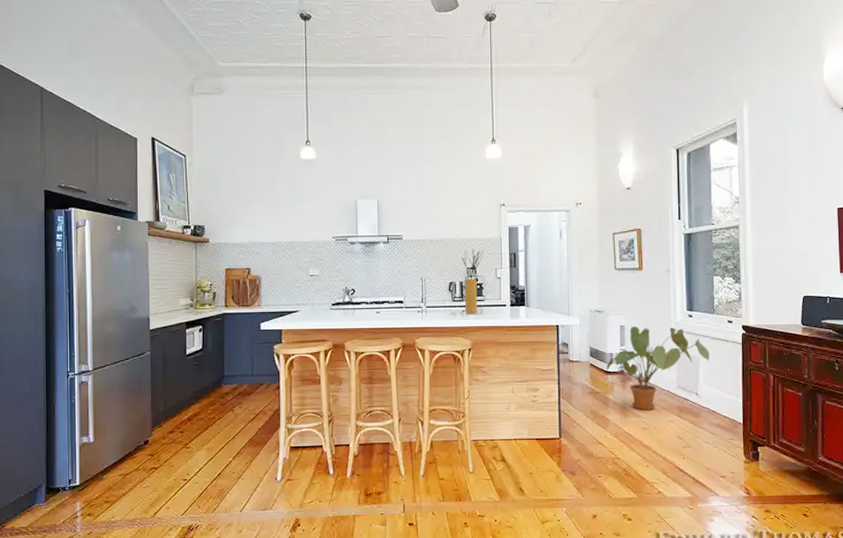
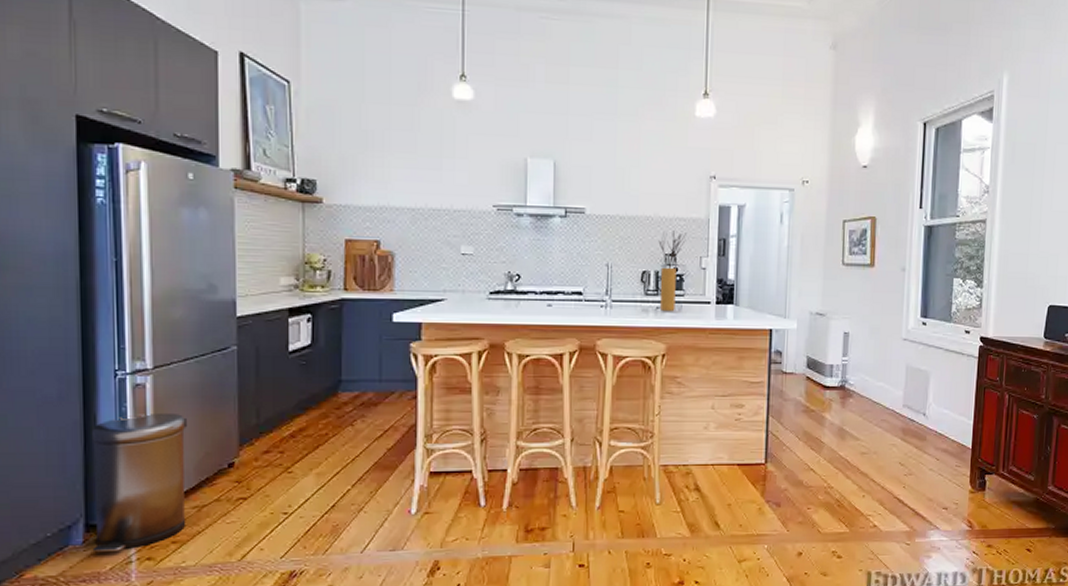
pedal bin: none [51,403,116,510] -> present [91,412,187,553]
house plant: present [606,327,710,411] -> none [824,334,942,433]

